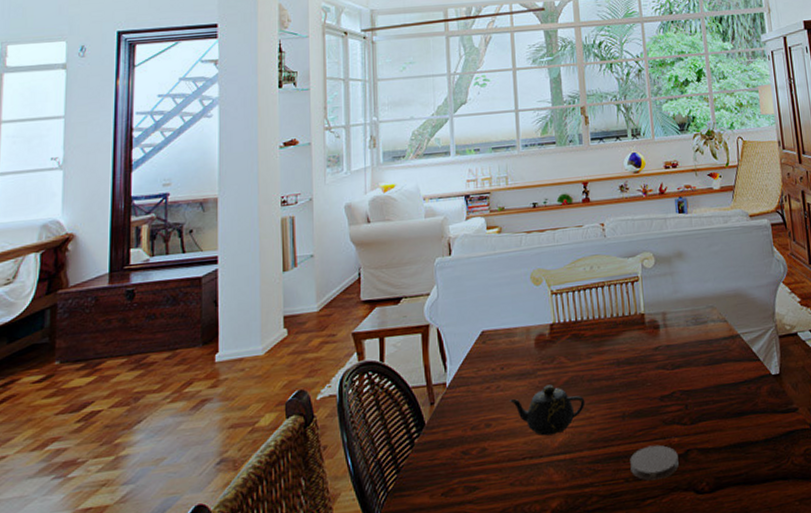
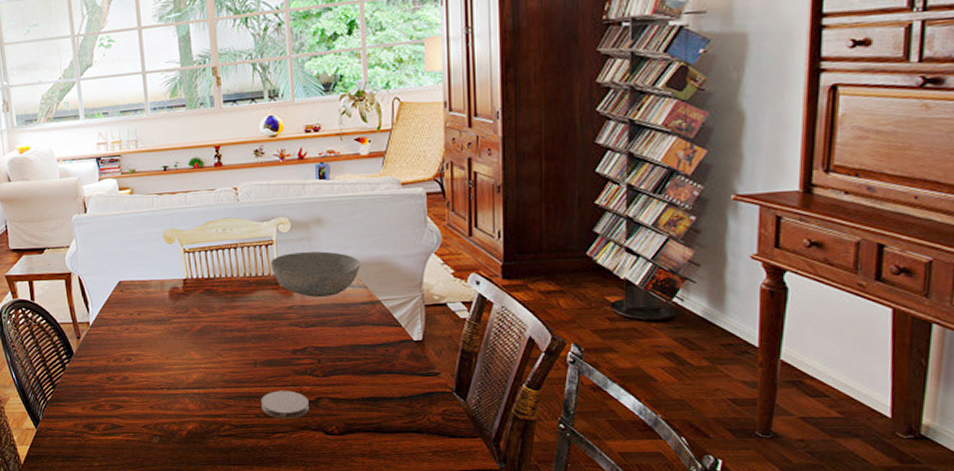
teapot: present [510,384,586,437] -> none [147,331,218,373]
bowl: none [636,286,720,336] -> present [270,251,361,297]

